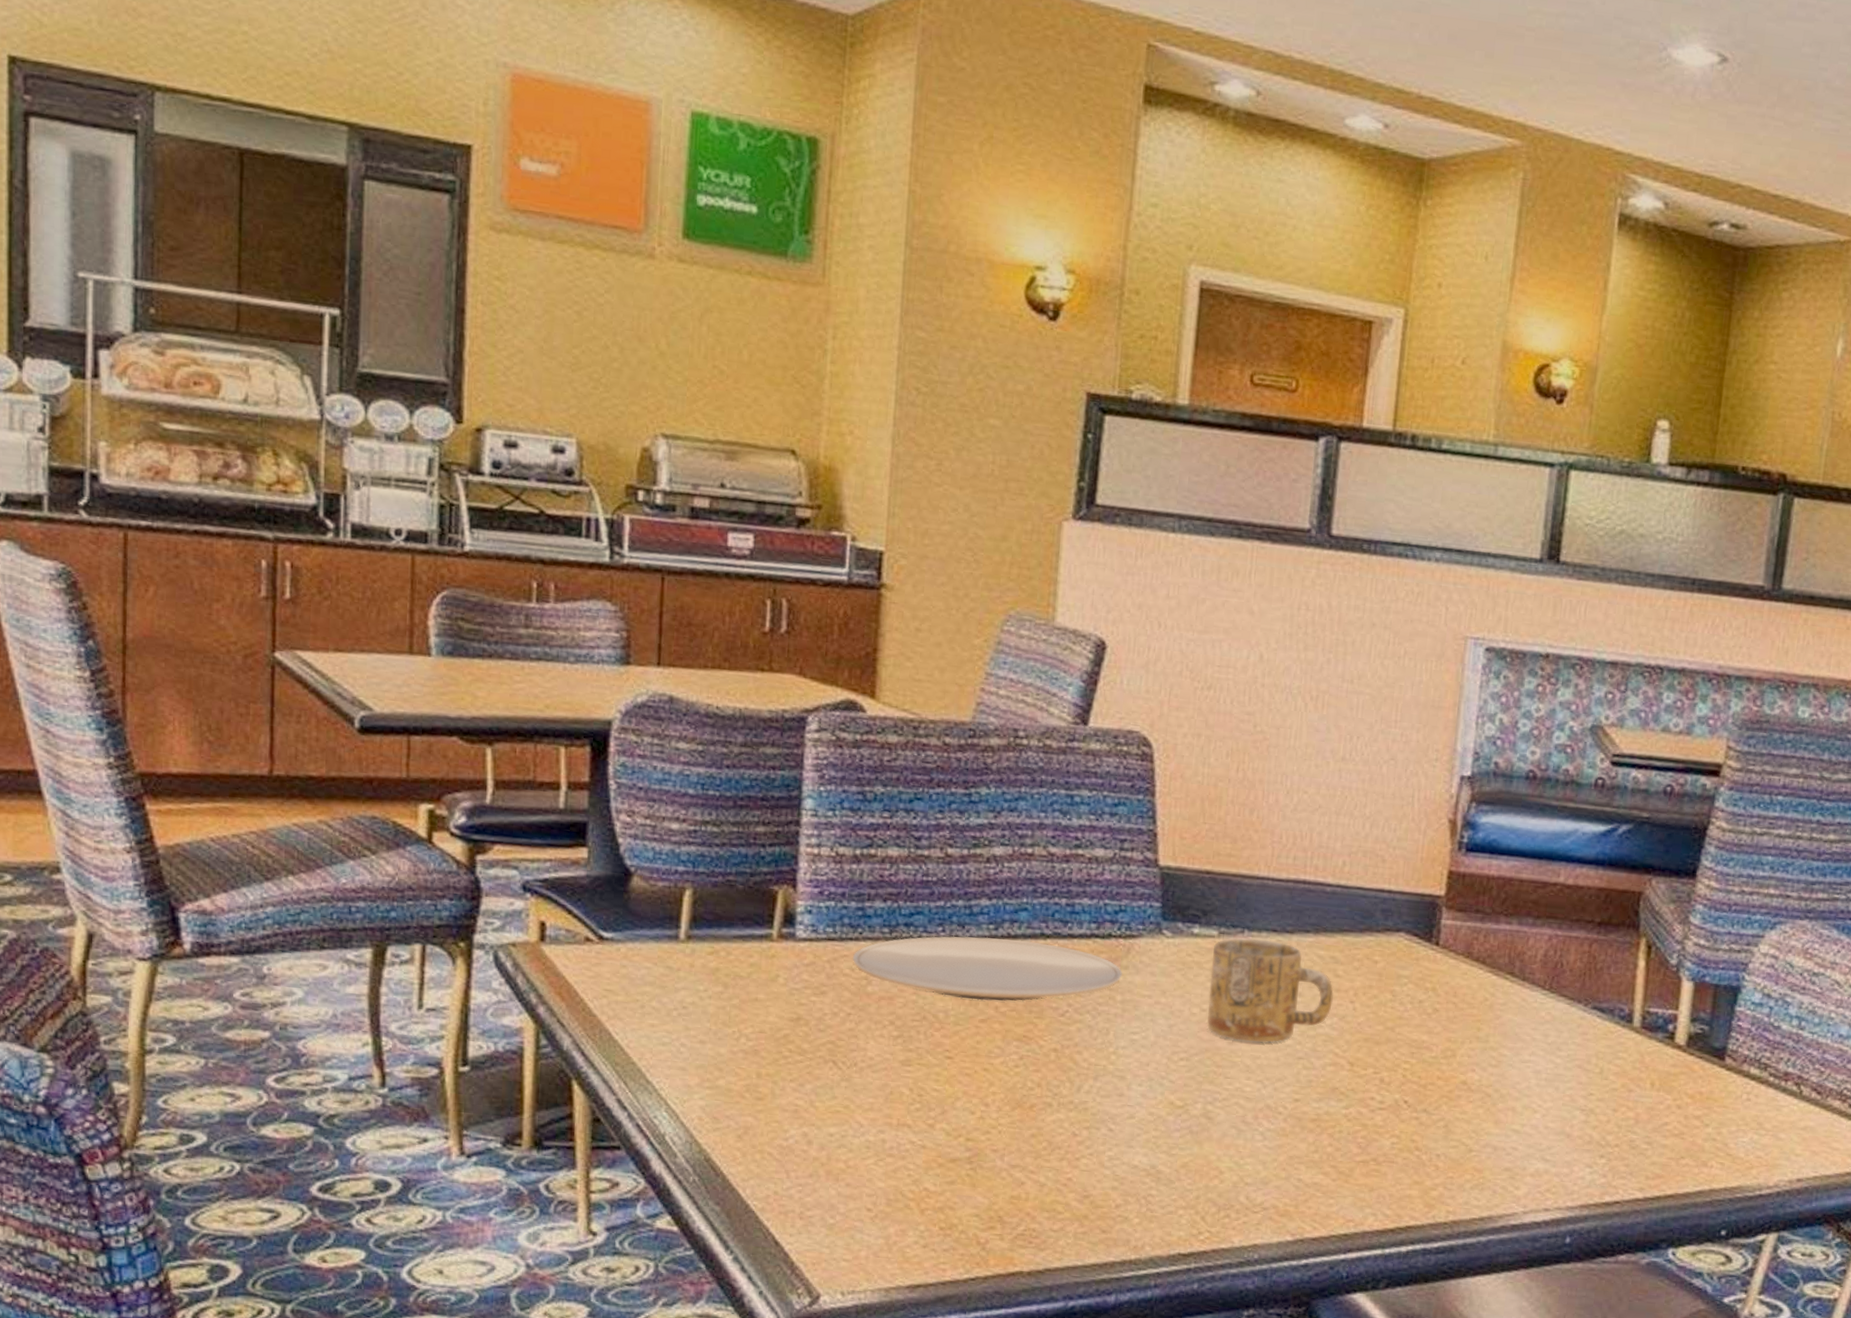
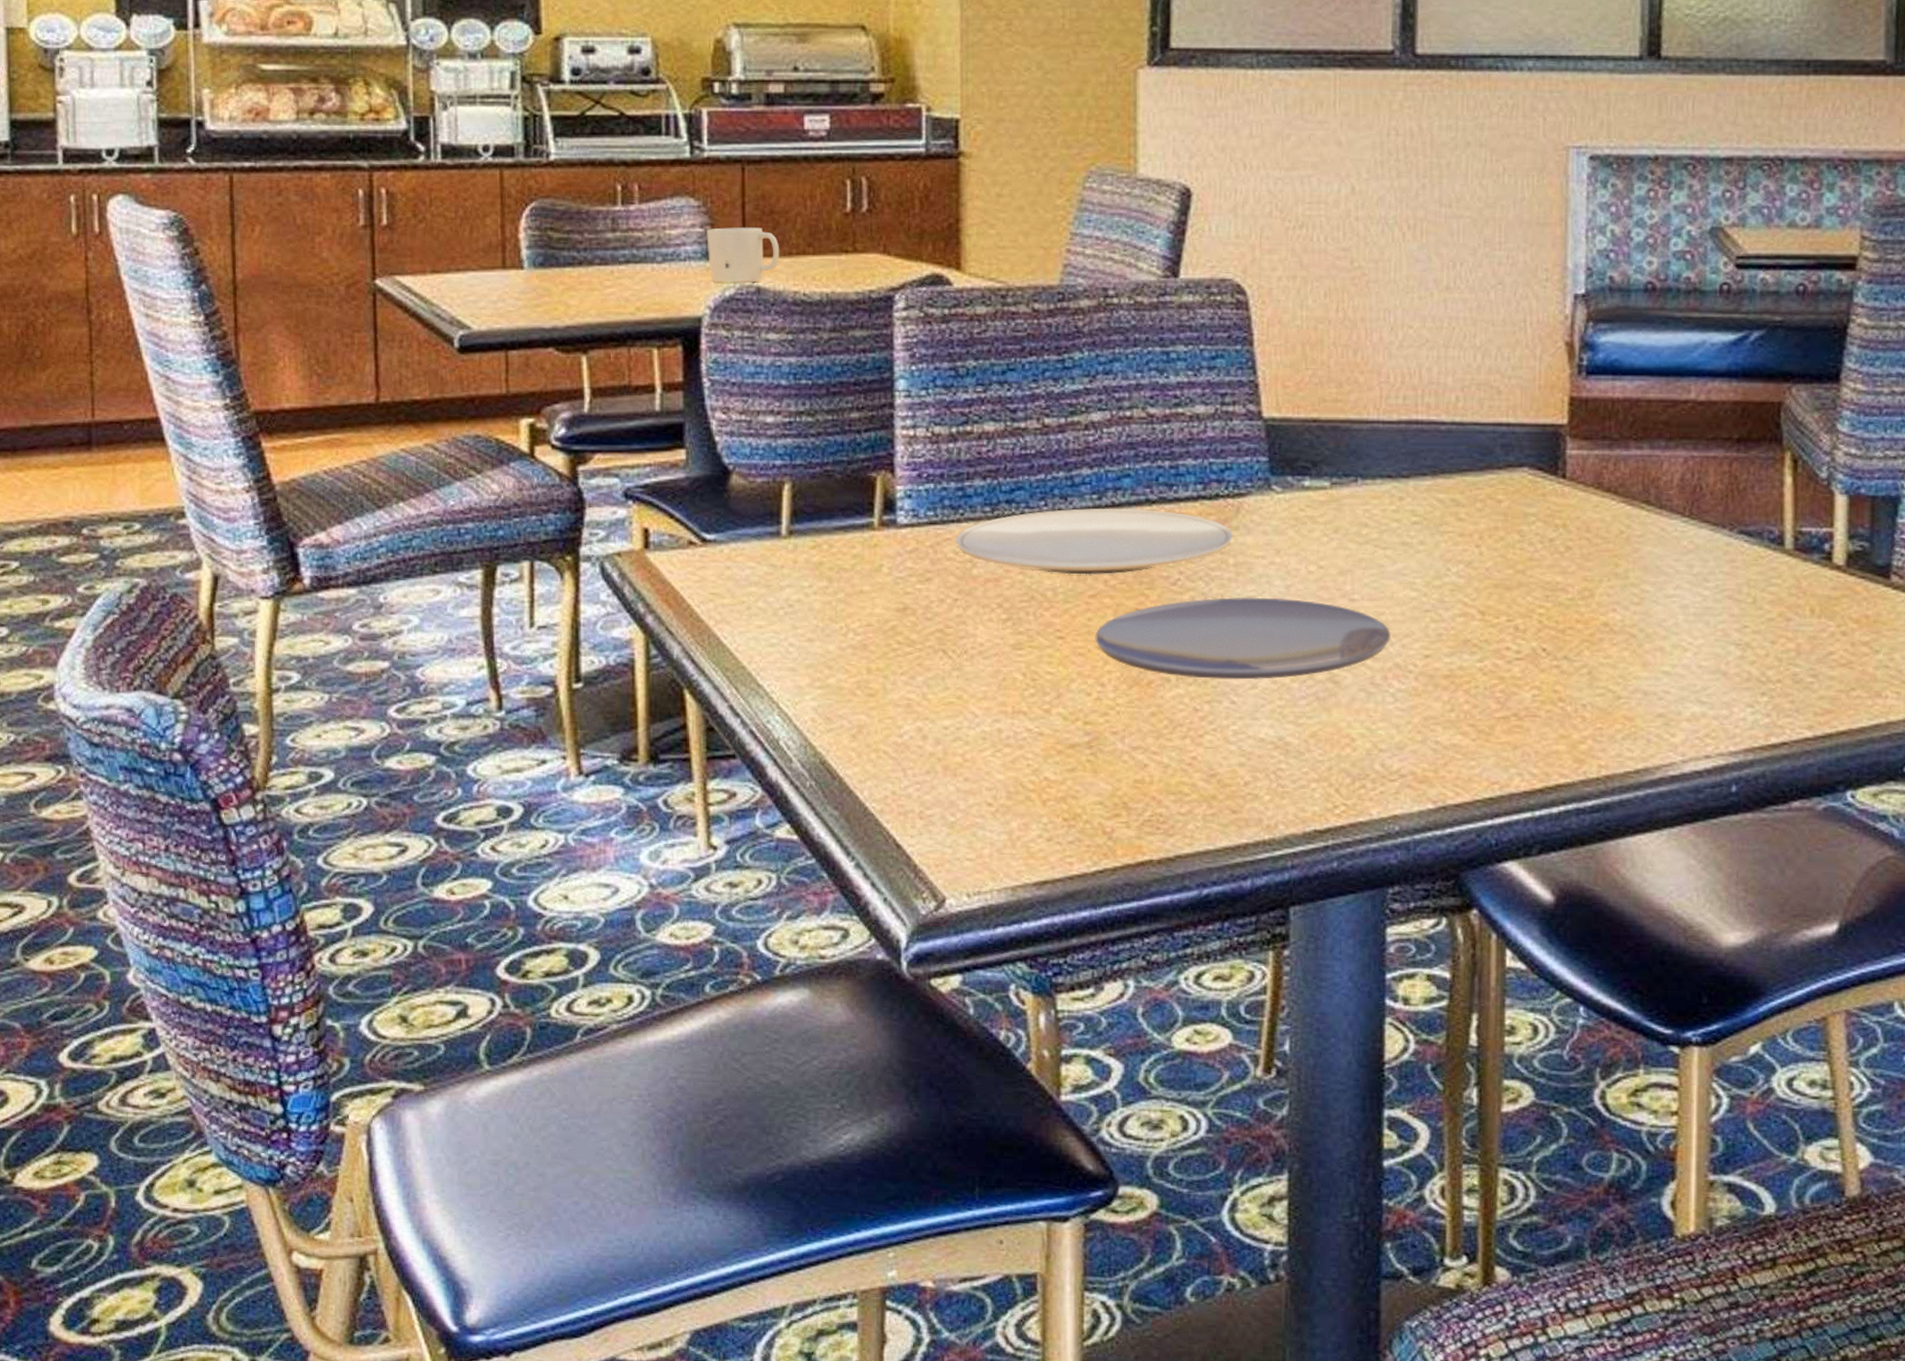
mug: none [621,634,696,692] -> present [706,227,780,284]
plate: none [982,1031,1264,1111] -> present [1095,597,1391,680]
mug: present [1206,938,1334,1043] -> none [1325,487,1457,598]

